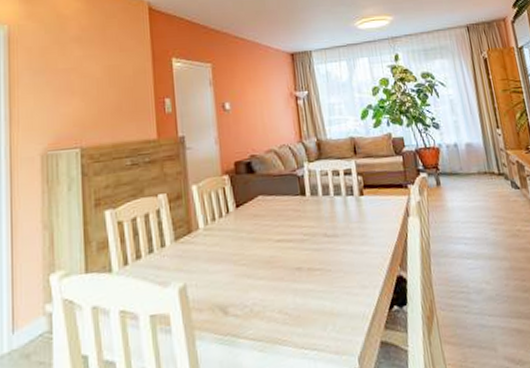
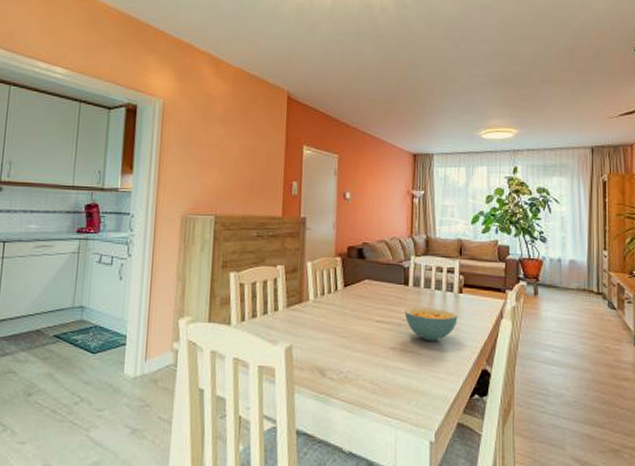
cereal bowl: none [305,216,363,254] -> present [404,307,458,341]

